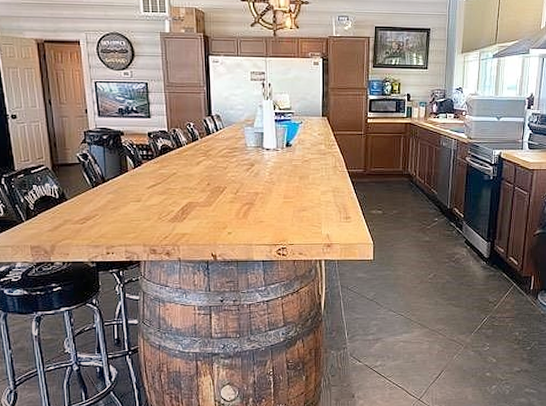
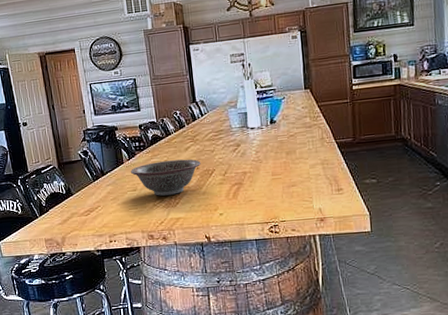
decorative bowl: none [136,174,212,209] -> present [131,159,201,196]

